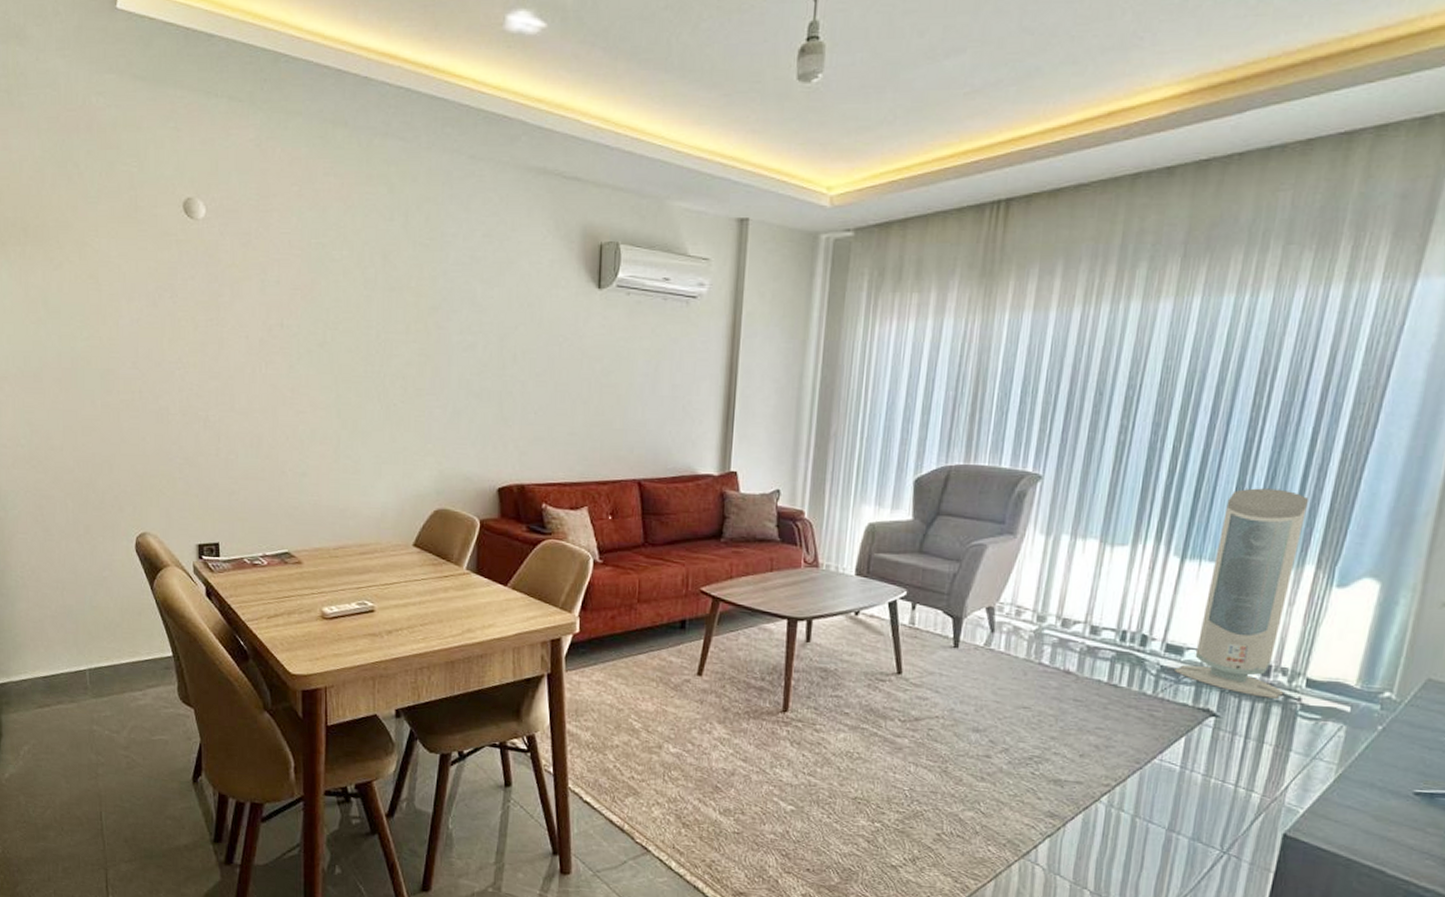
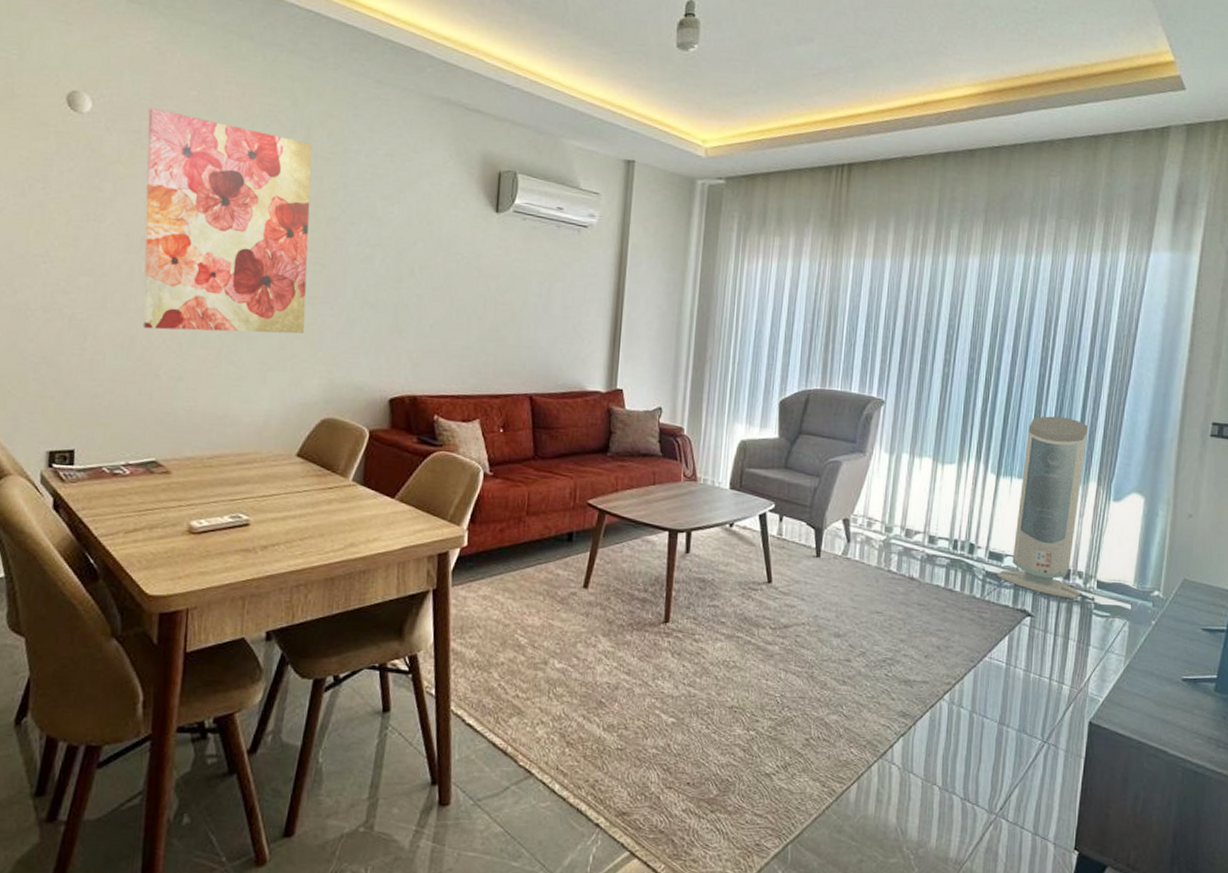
wall art: none [256,207,414,428] -> present [142,107,312,334]

